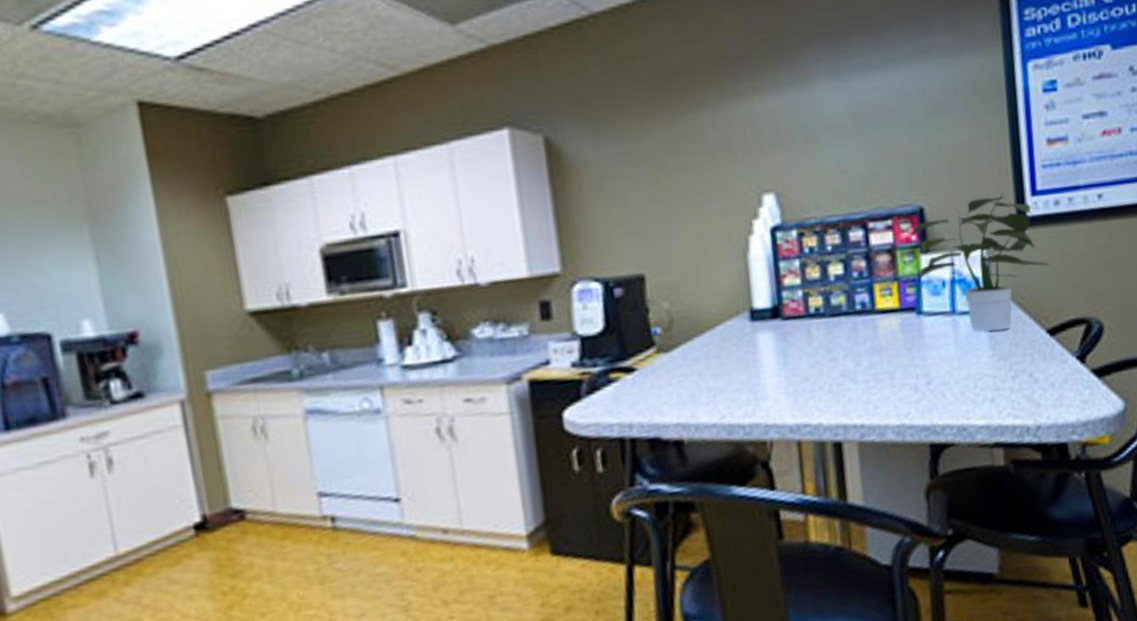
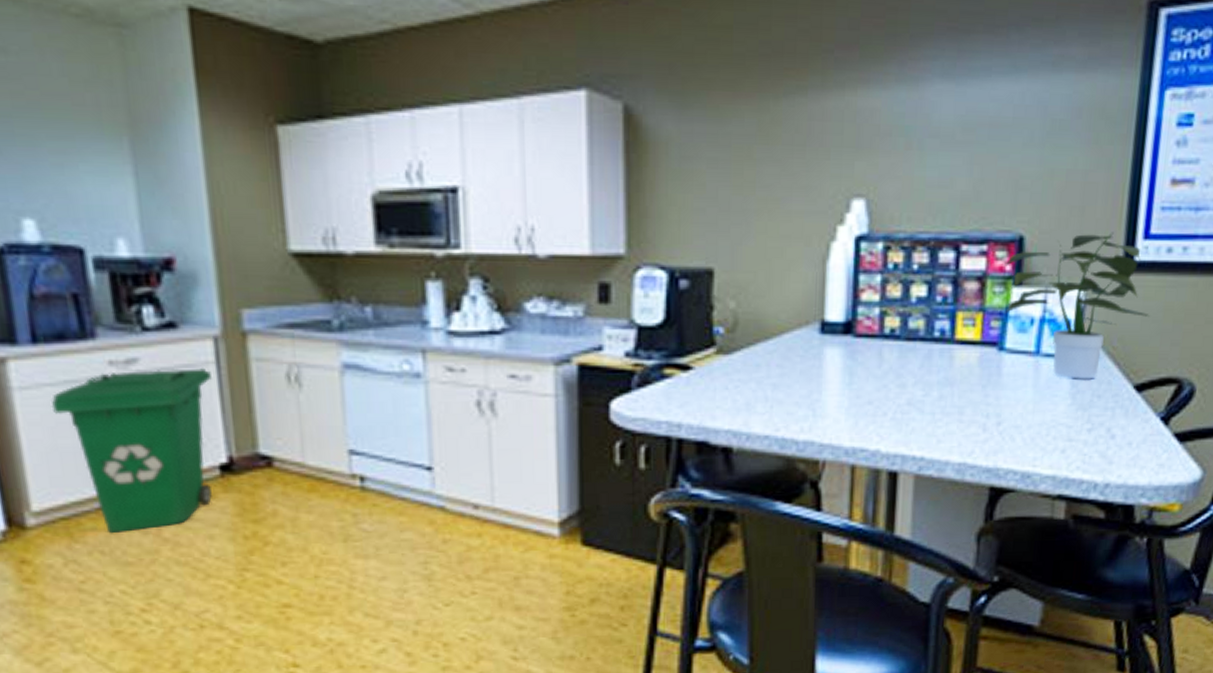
recycling bin: none [26,431,189,609] -> present [51,367,212,534]

